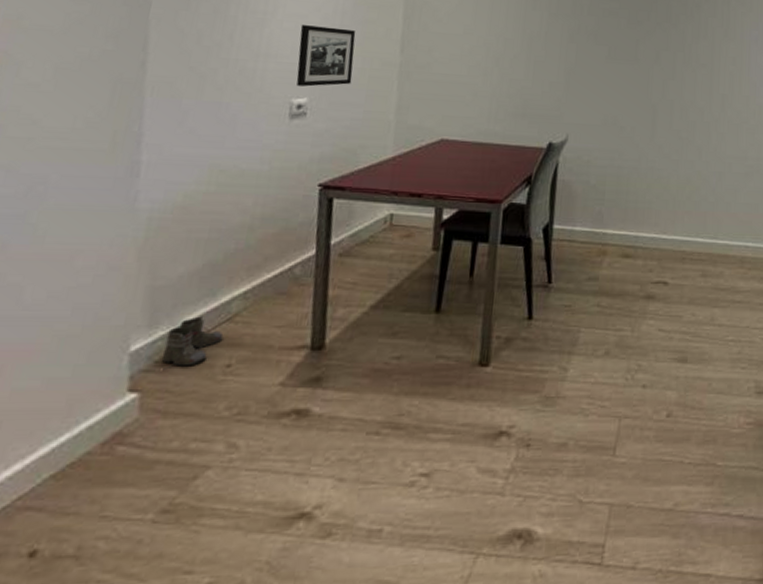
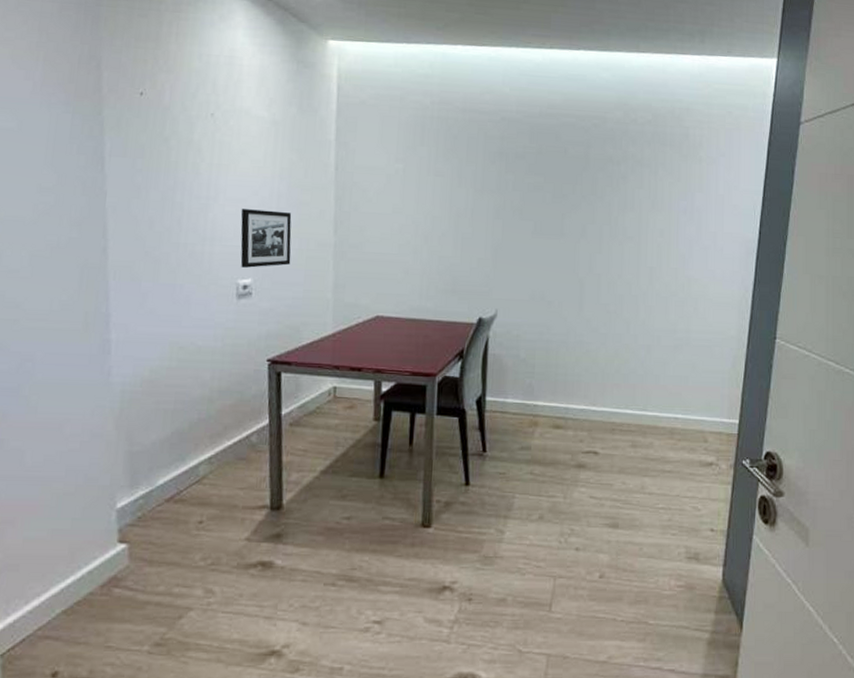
boots: present [161,316,224,370] -> none [143,478,194,524]

